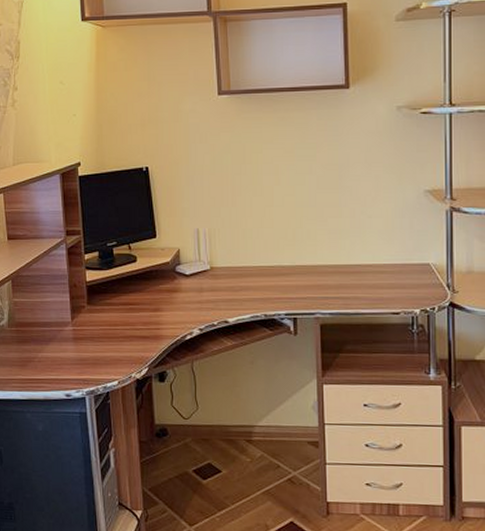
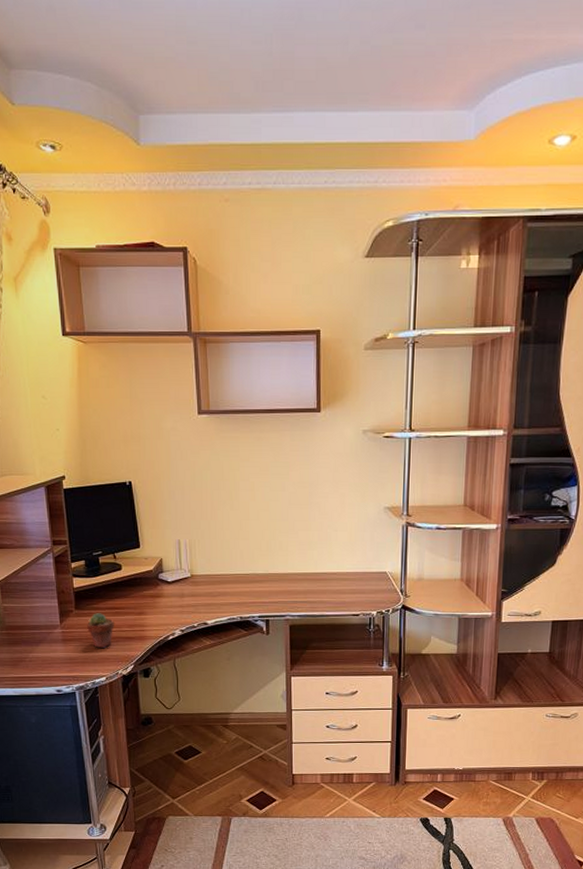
potted succulent: none [99,309,128,349] -> present [87,613,114,649]

